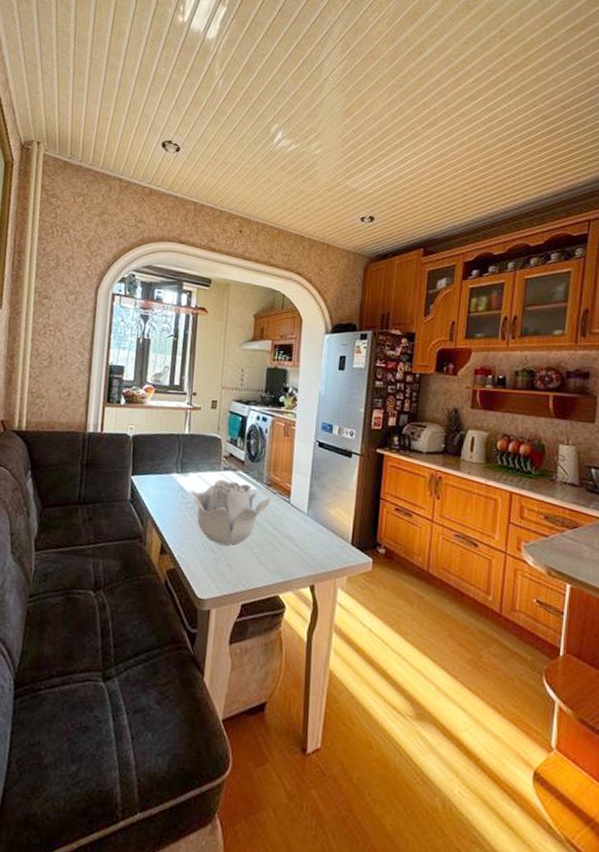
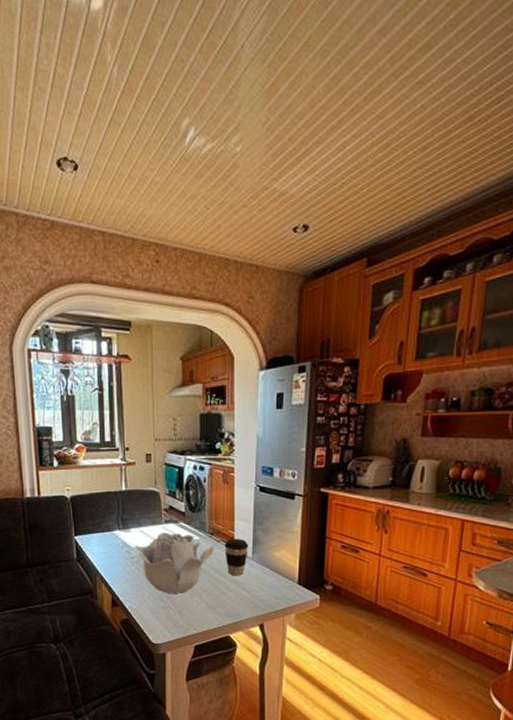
coffee cup: none [280,492,304,532] -> present [224,539,248,576]

